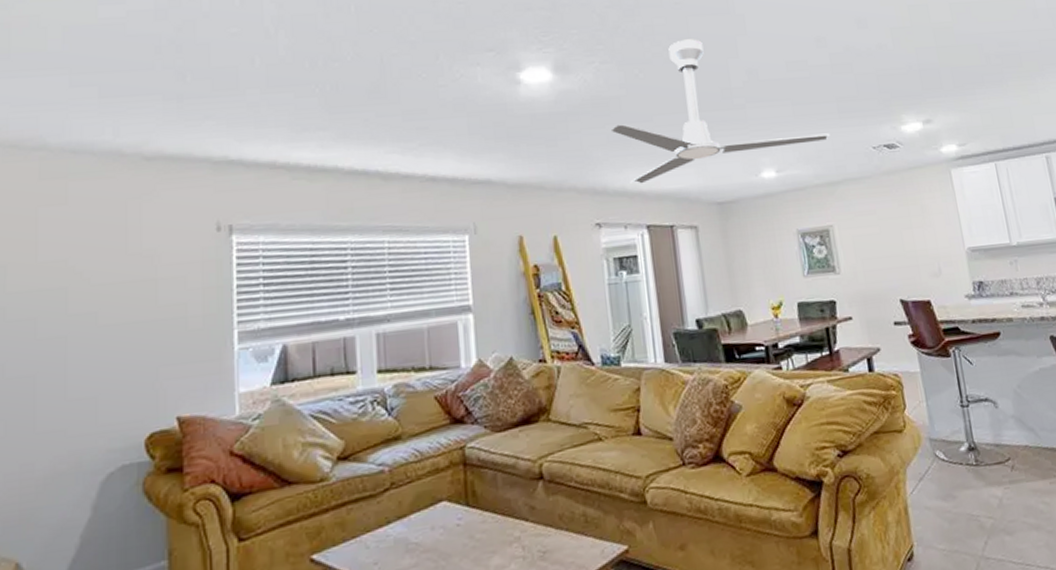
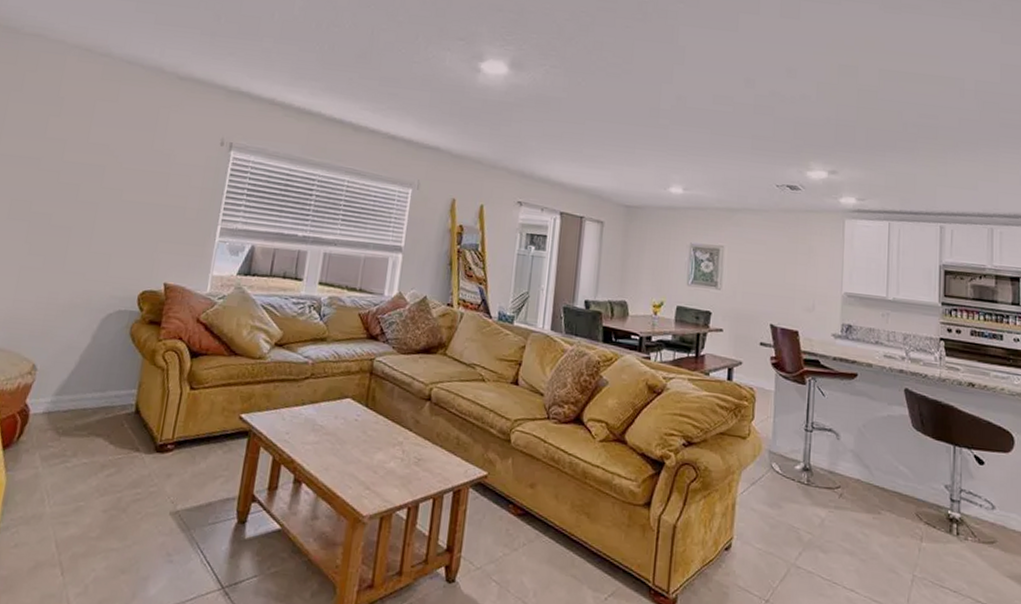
ceiling fan: present [610,39,830,184] -> none [547,59,740,176]

